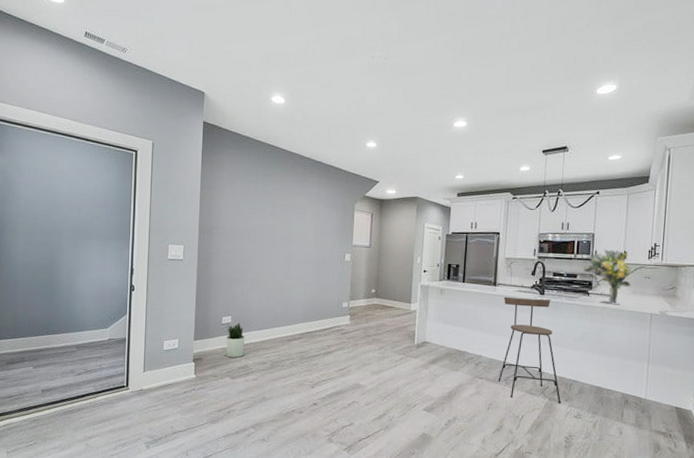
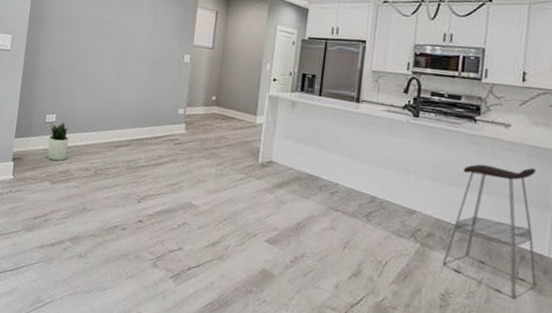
bar stool: present [498,296,562,405] -> none [357,116,437,253]
bar stool: none [565,329,637,434] -> present [442,164,537,299]
bouquet: present [583,248,632,305] -> none [469,67,533,137]

